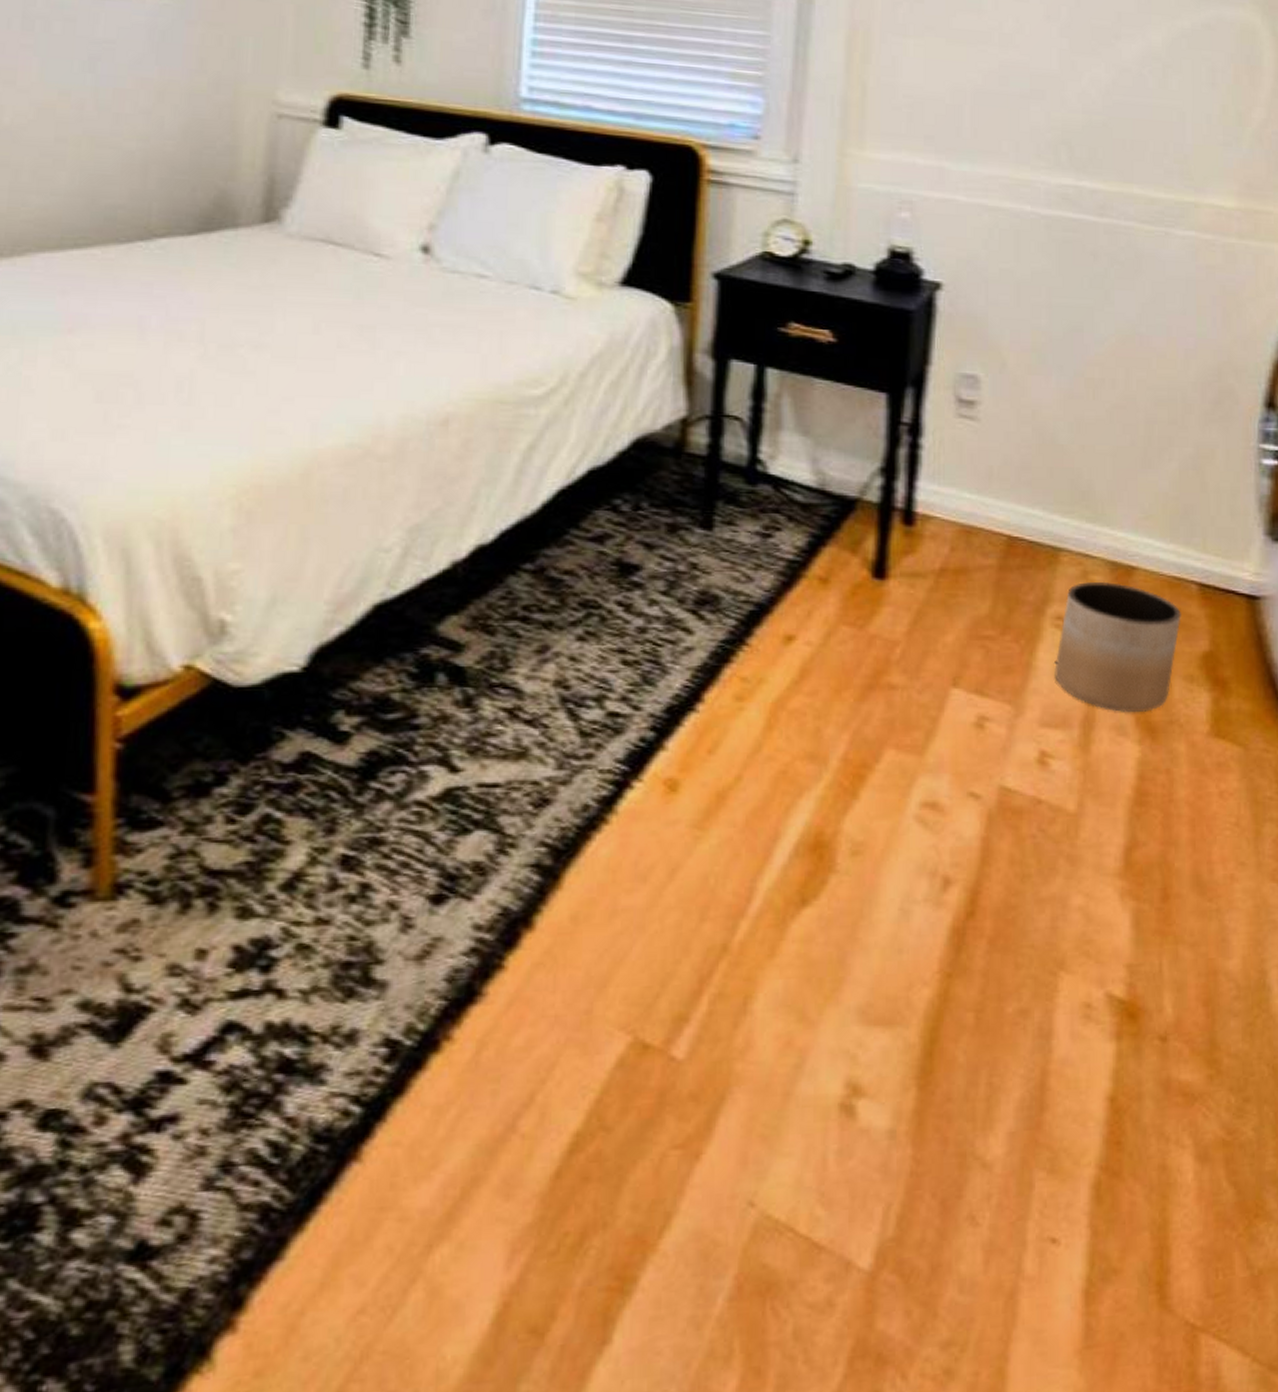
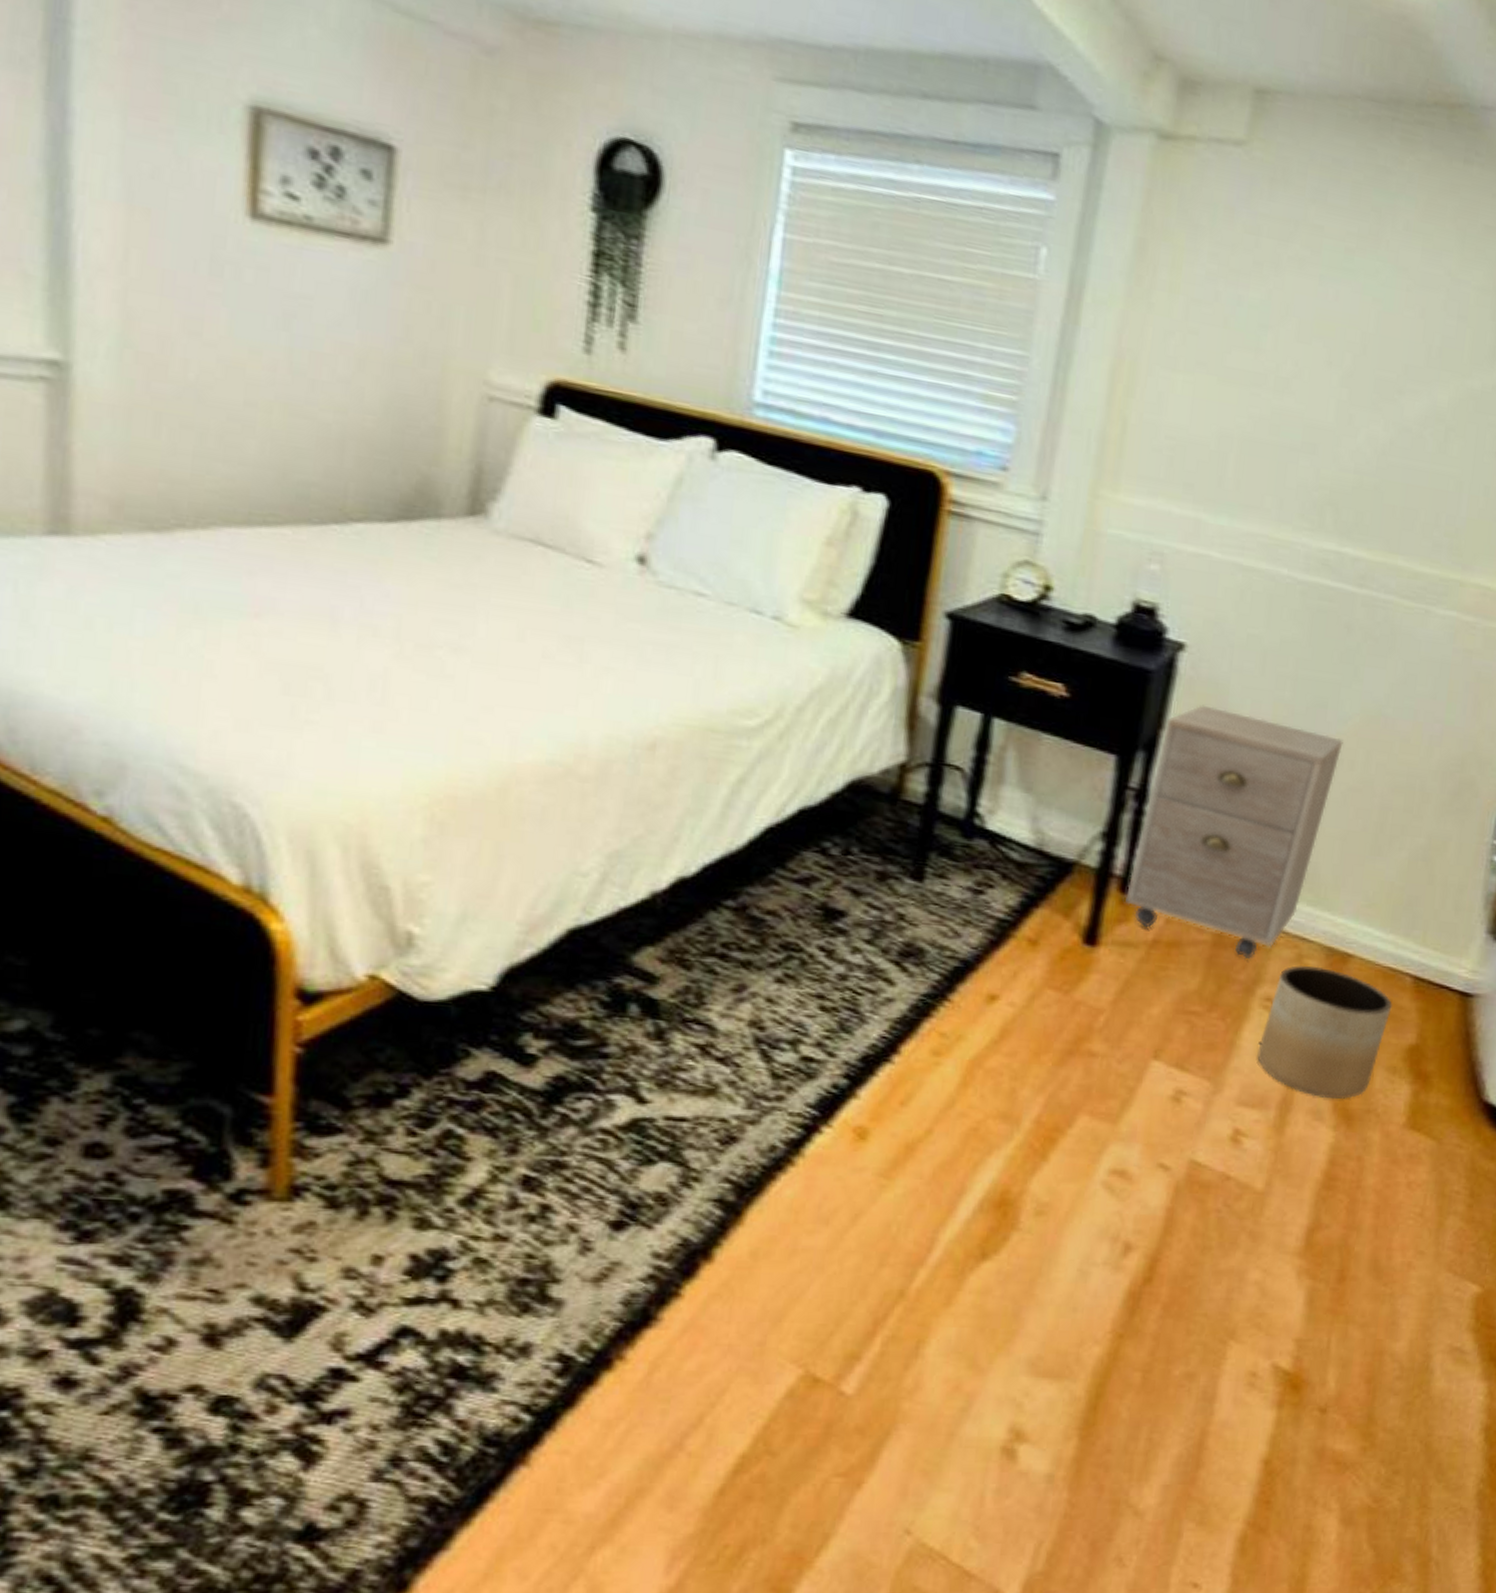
cabinet: none [908,338,1102,579] -> present [1125,704,1343,959]

